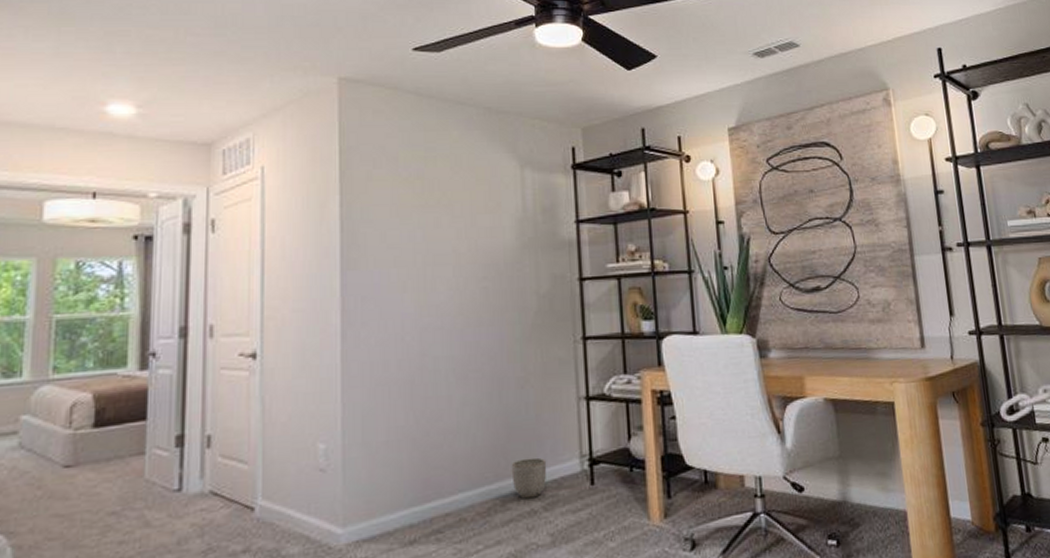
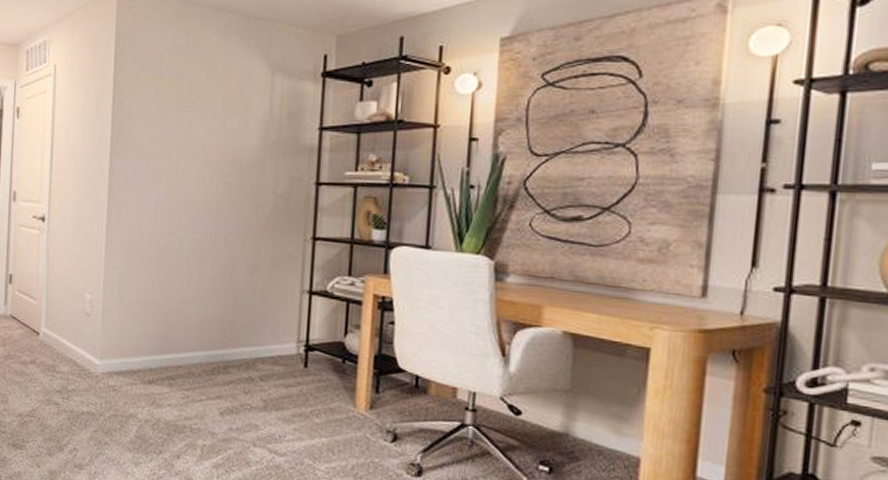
planter: present [511,457,547,499] -> none [235,334,267,368]

